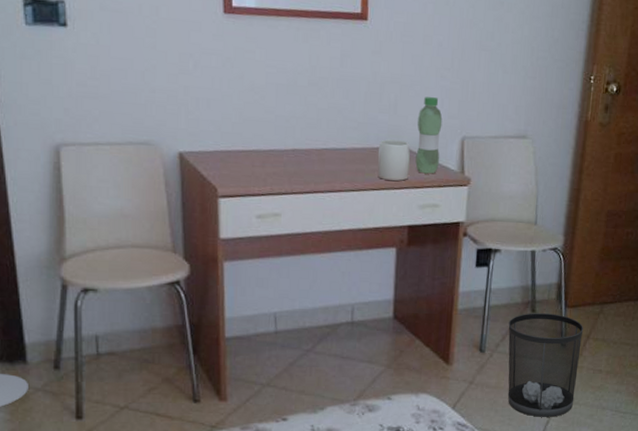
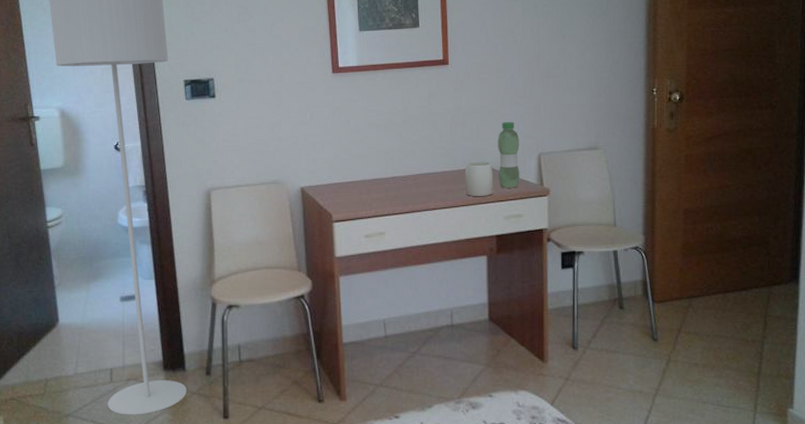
waste bin: present [507,313,584,417] -> none [598,309,674,412]

